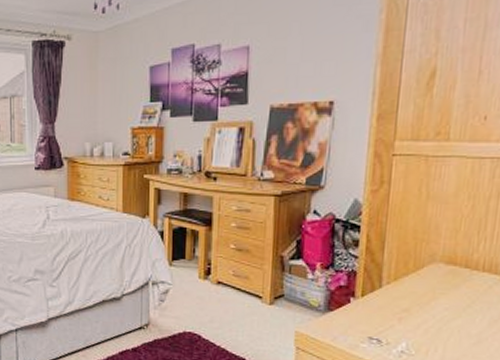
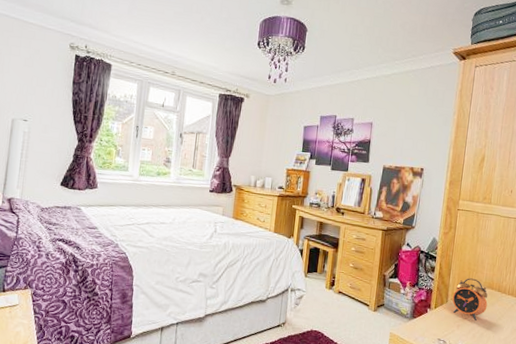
alarm clock: none [388,251,448,312] -> present [452,278,488,322]

